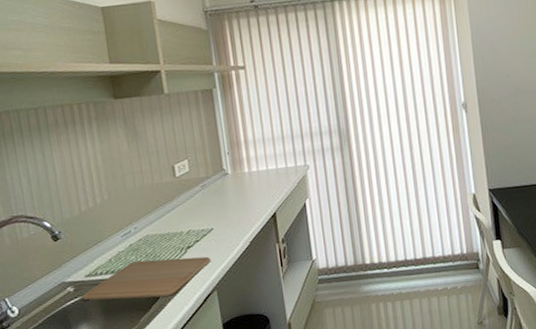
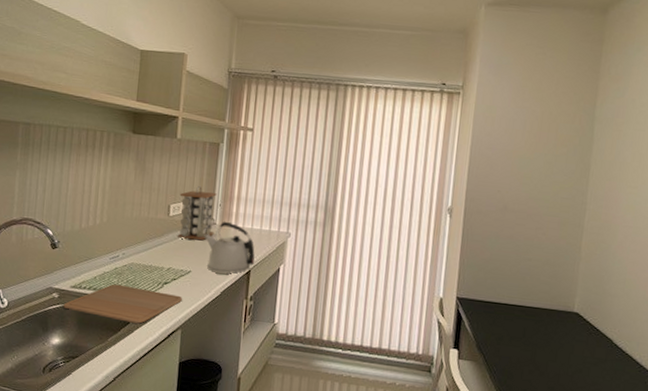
spice rack: none [181,137,229,198] -> present [177,185,217,241]
kettle: none [218,168,278,225] -> present [204,221,255,275]

